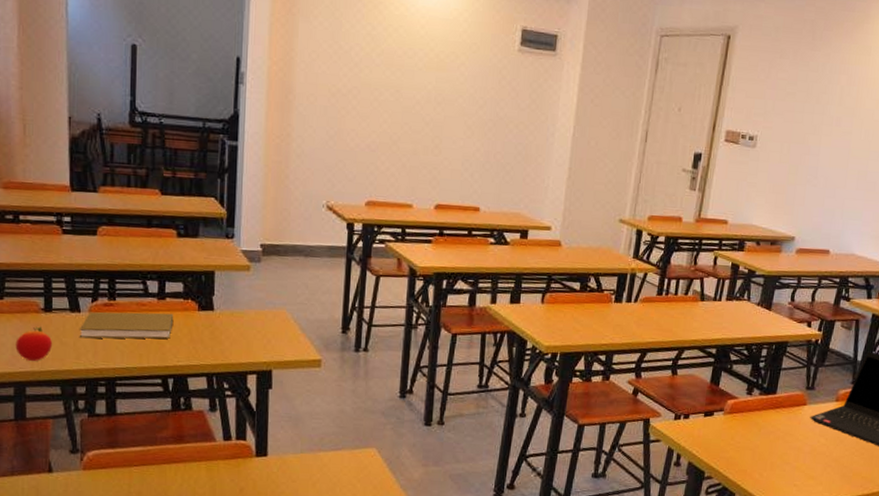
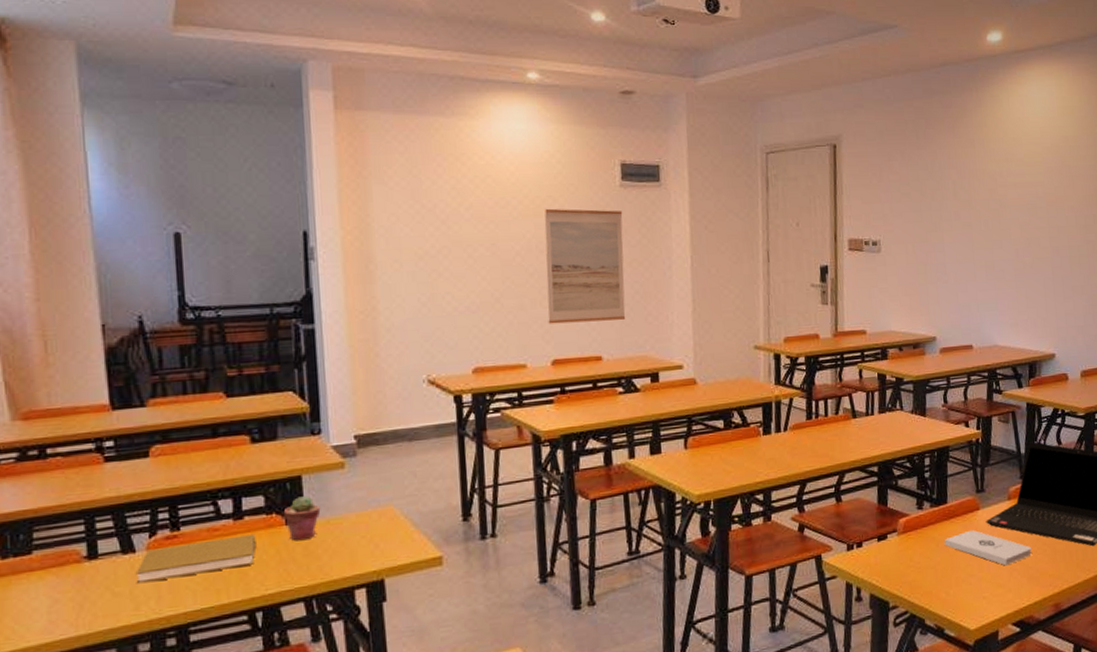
apple: present [15,326,53,361] -> none [52,579,103,624]
potted succulent: none [197,288,227,326] -> present [283,495,321,541]
wall art: none [436,63,517,177] -> present [544,208,626,324]
notepad: none [766,422,849,461] -> present [944,529,1032,566]

